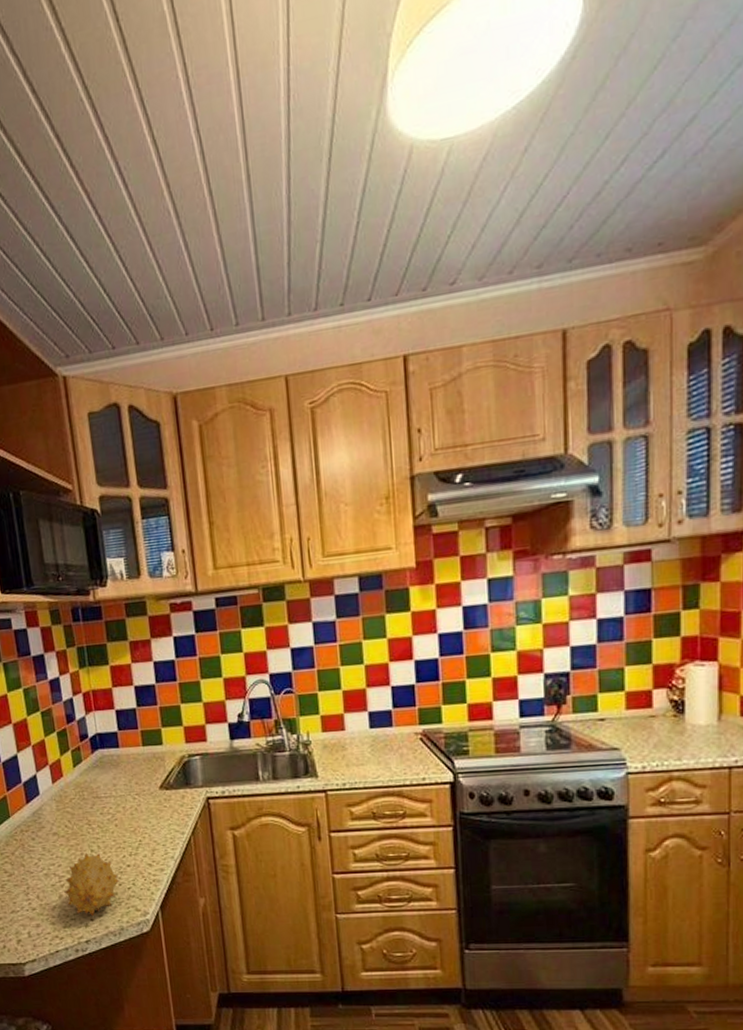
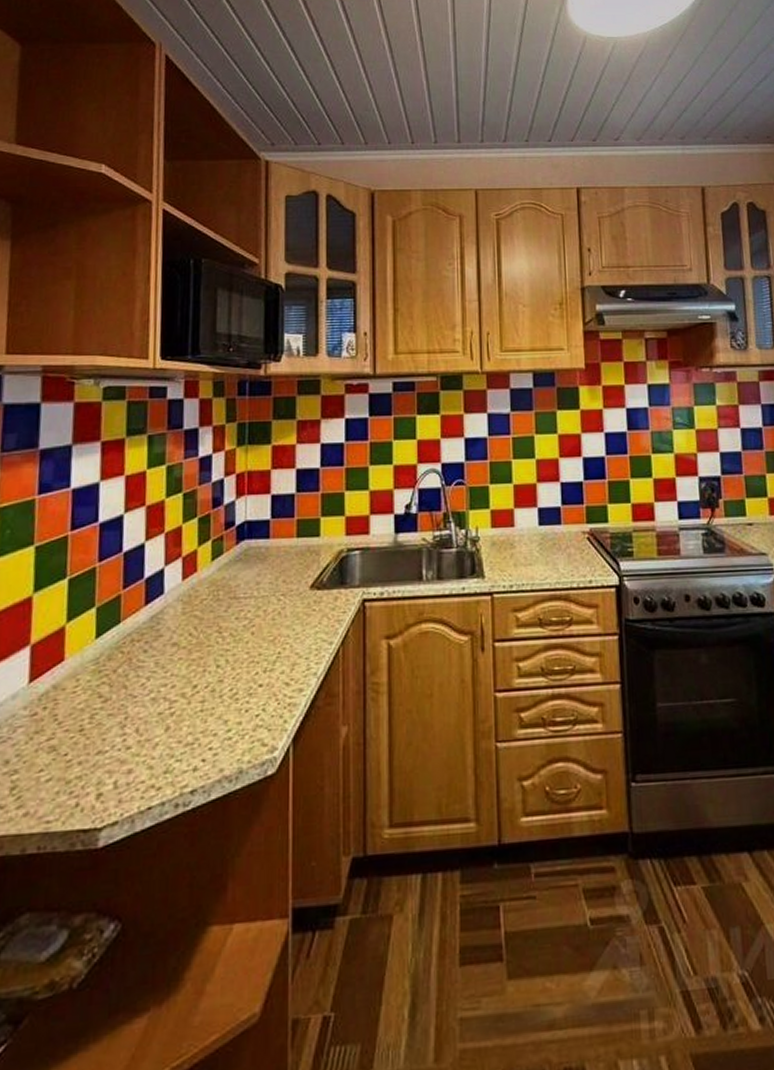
fruit: present [64,853,120,918] -> none [173,669,247,758]

